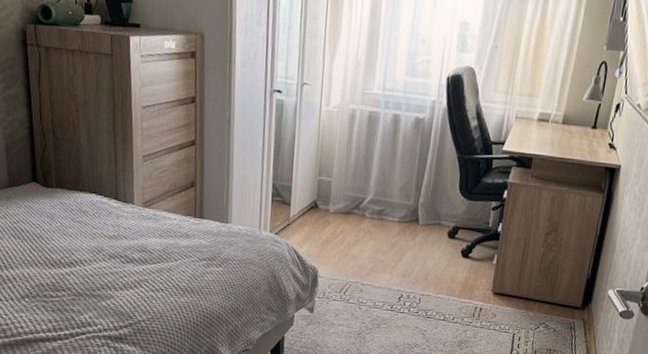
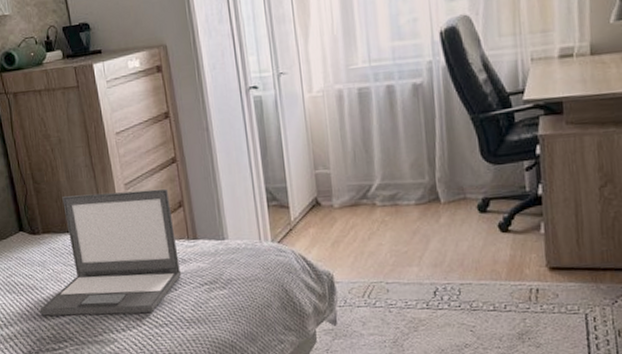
laptop: none [42,157,184,278] -> present [39,188,182,316]

